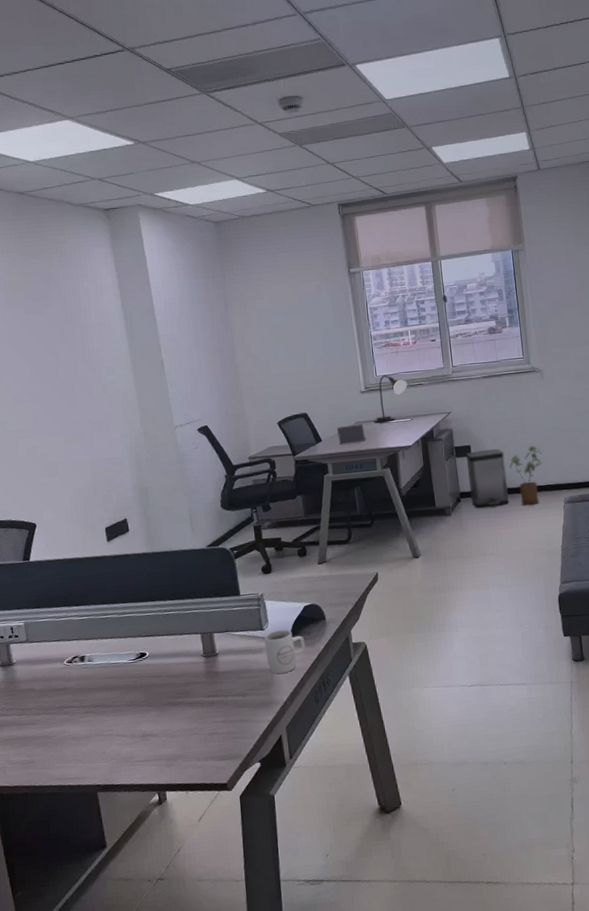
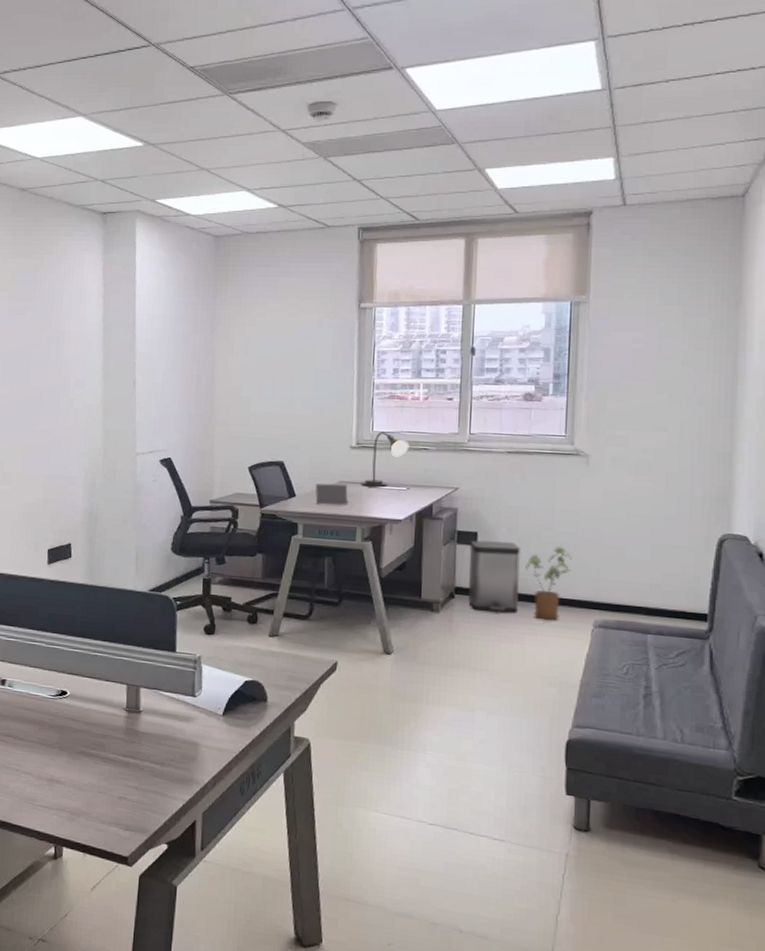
mug: present [264,629,306,674] -> none [193,700,239,751]

